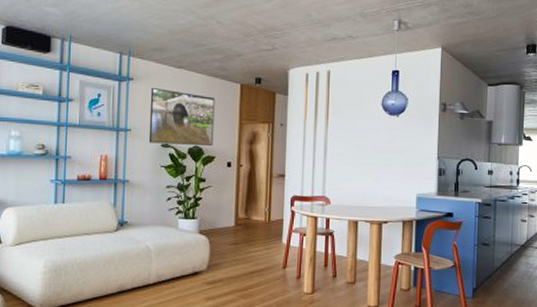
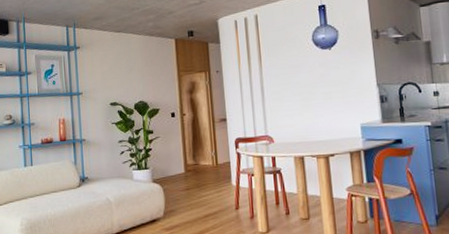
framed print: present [148,87,215,146] -> none [95,52,157,103]

